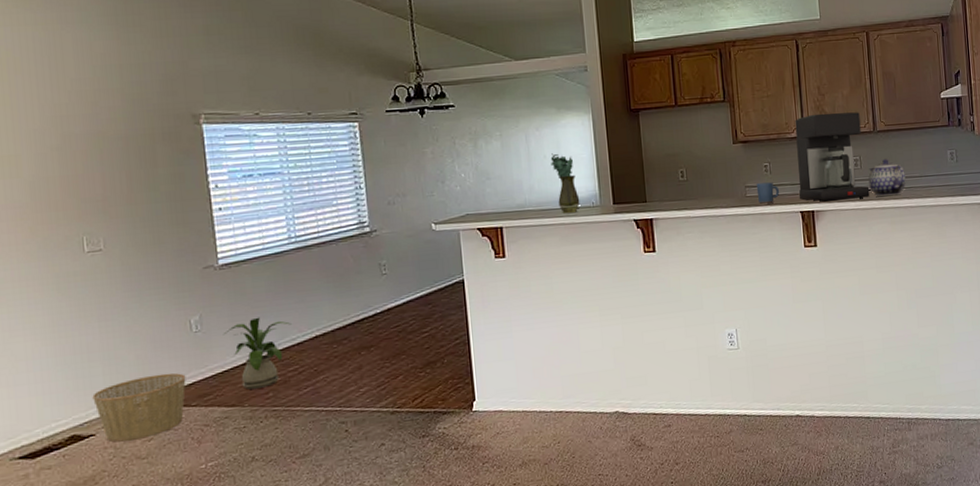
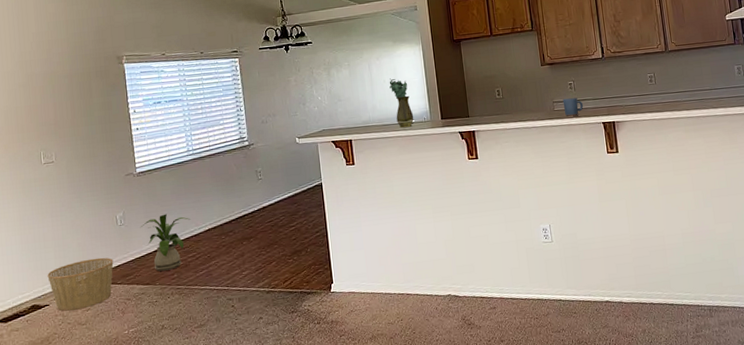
coffee maker: present [795,112,870,202] -> none [594,35,665,113]
teapot: present [868,158,906,197] -> none [662,74,697,109]

